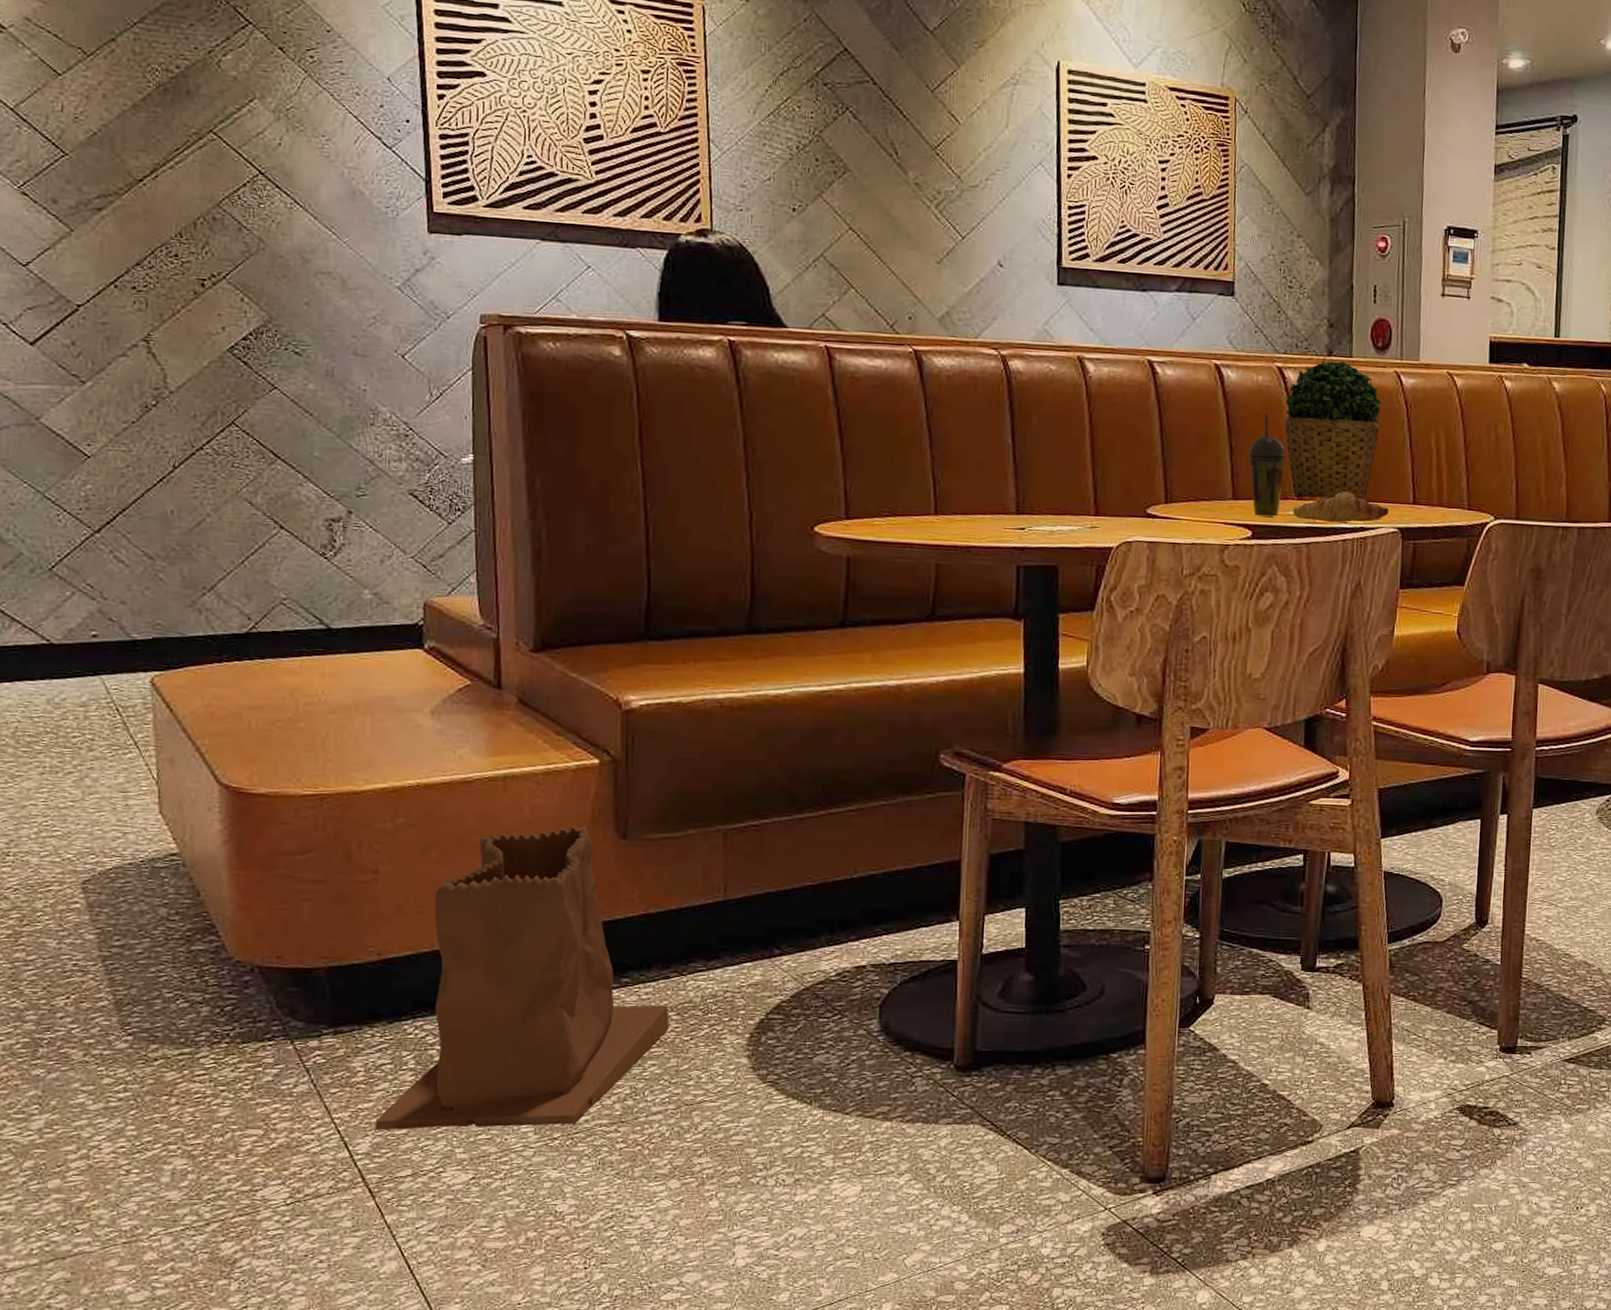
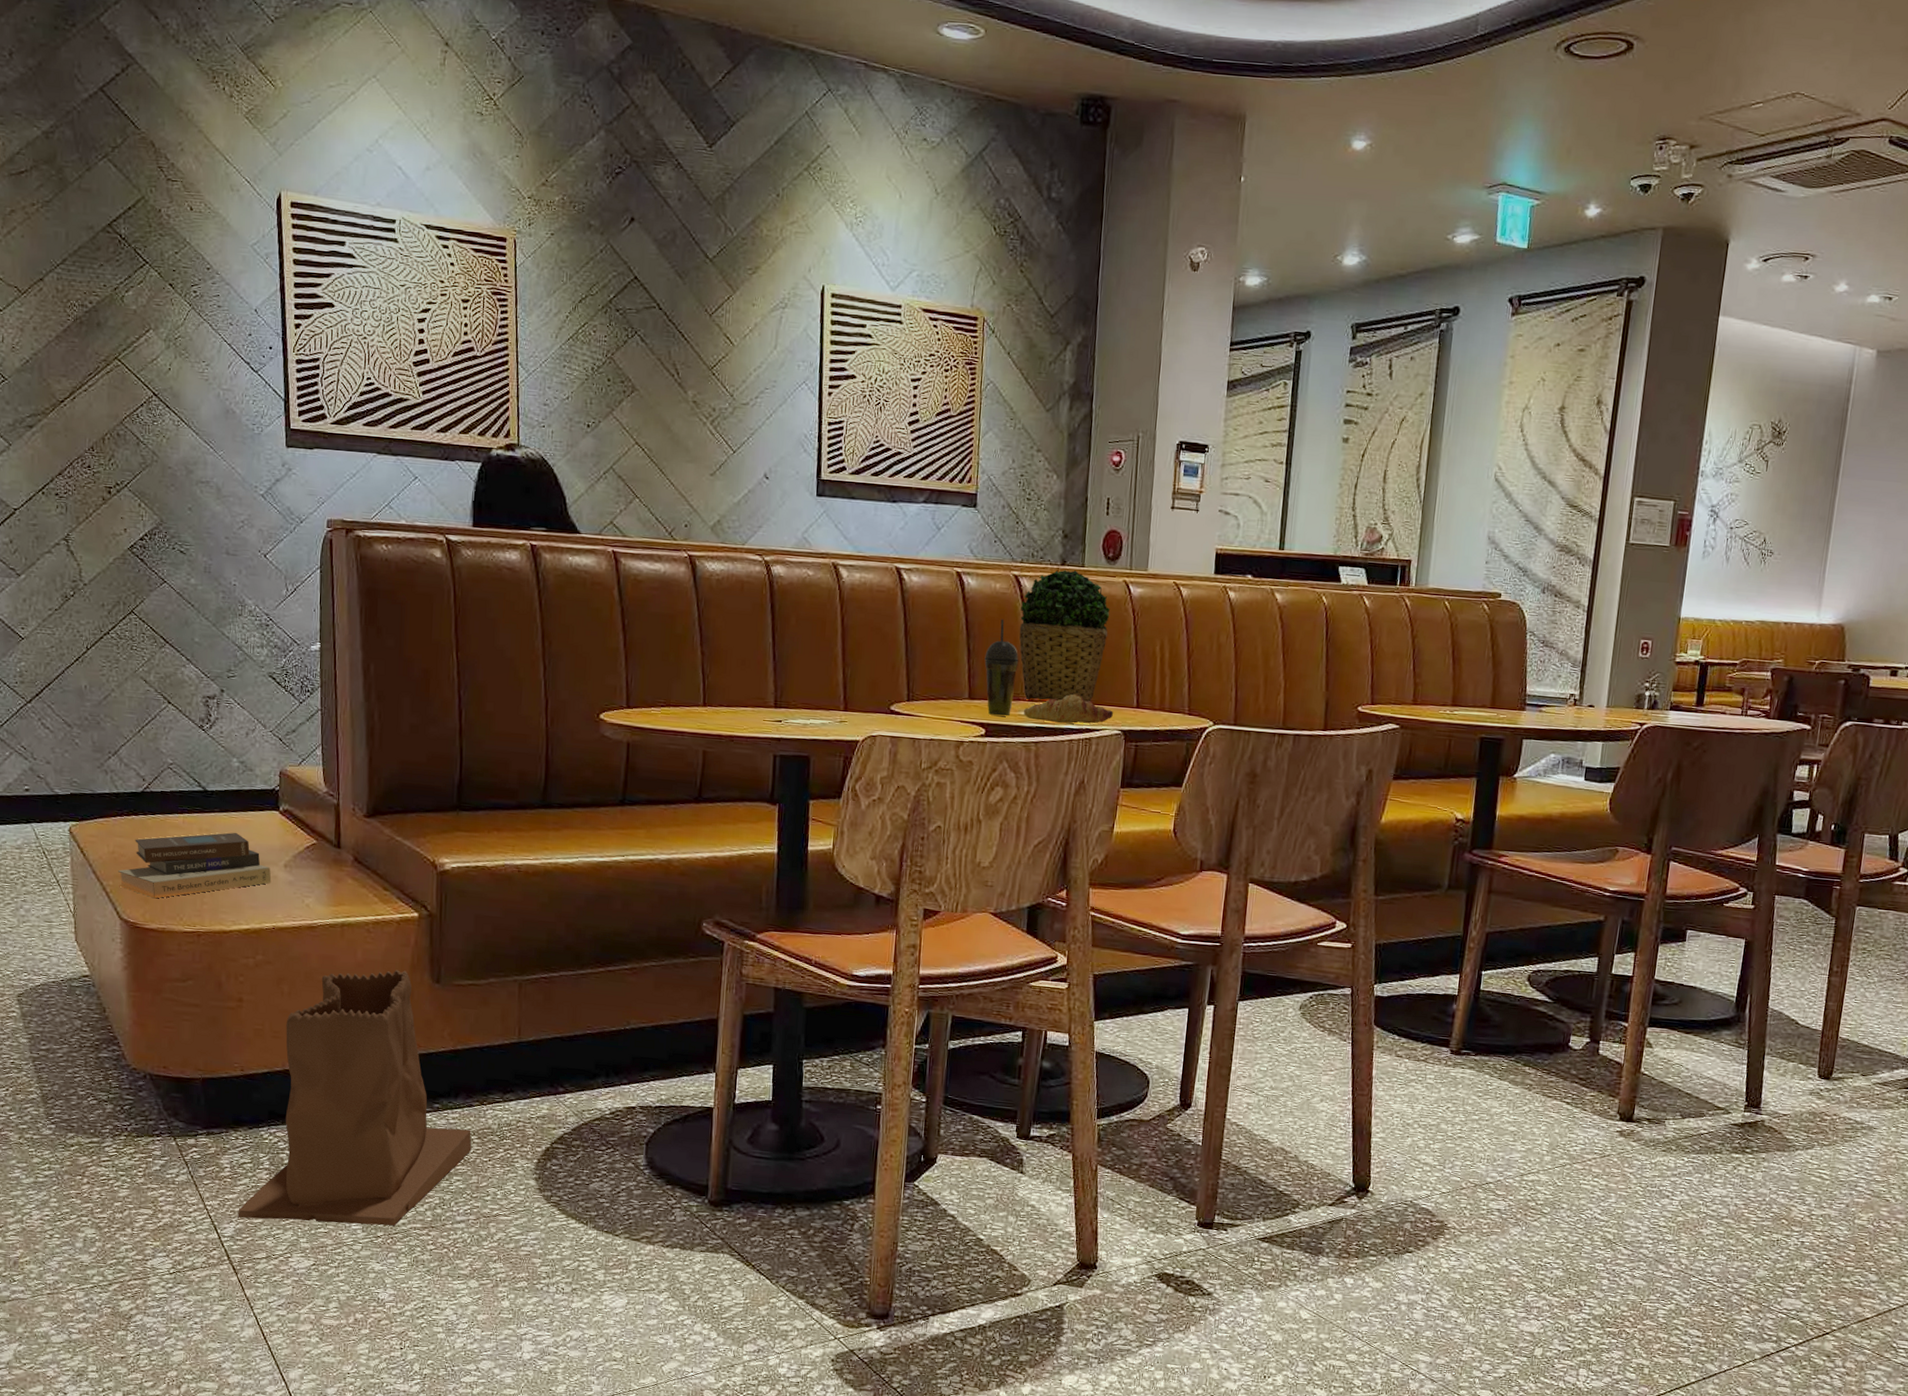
books: none [216,675,415,758] -> present [118,832,272,899]

